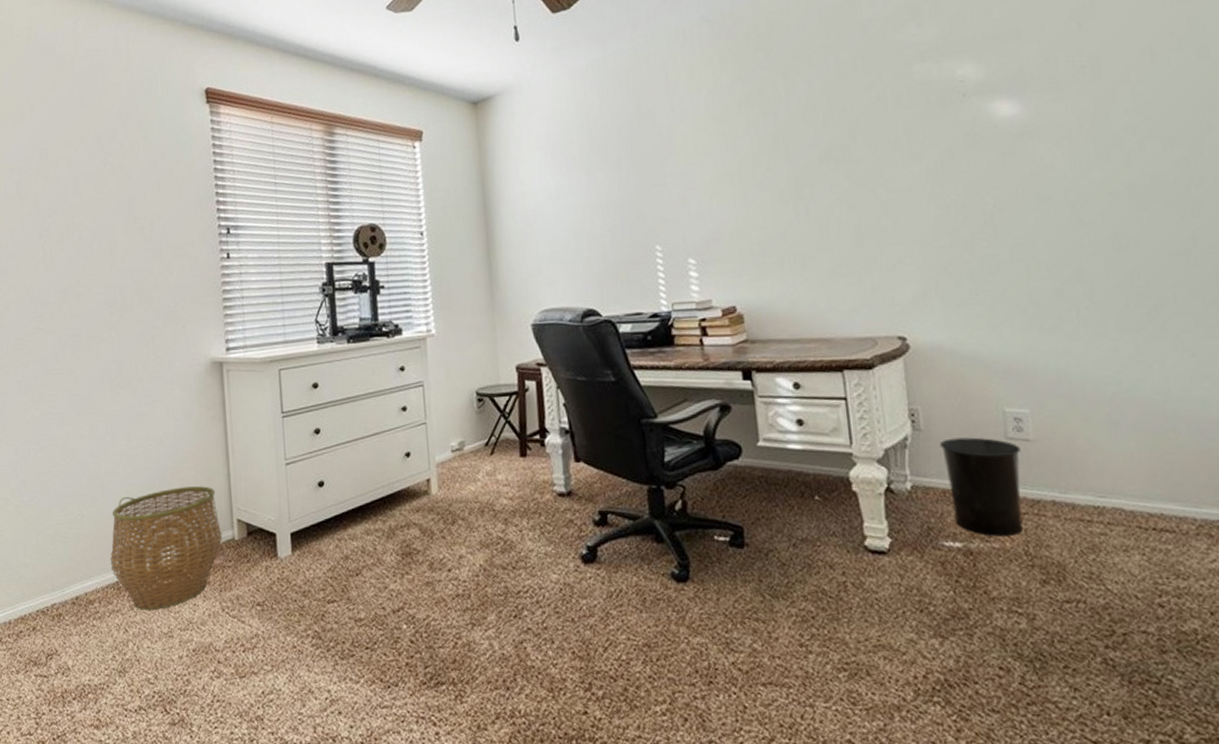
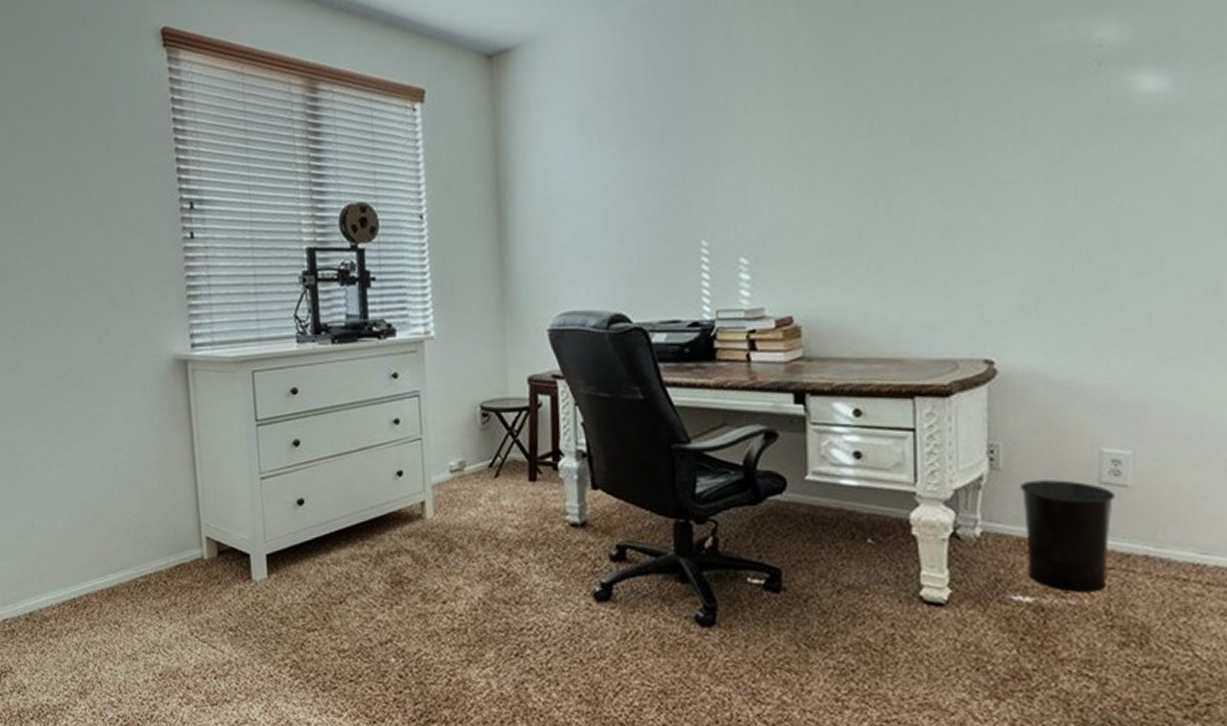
basket: present [110,486,223,610] -> none [65,499,190,630]

